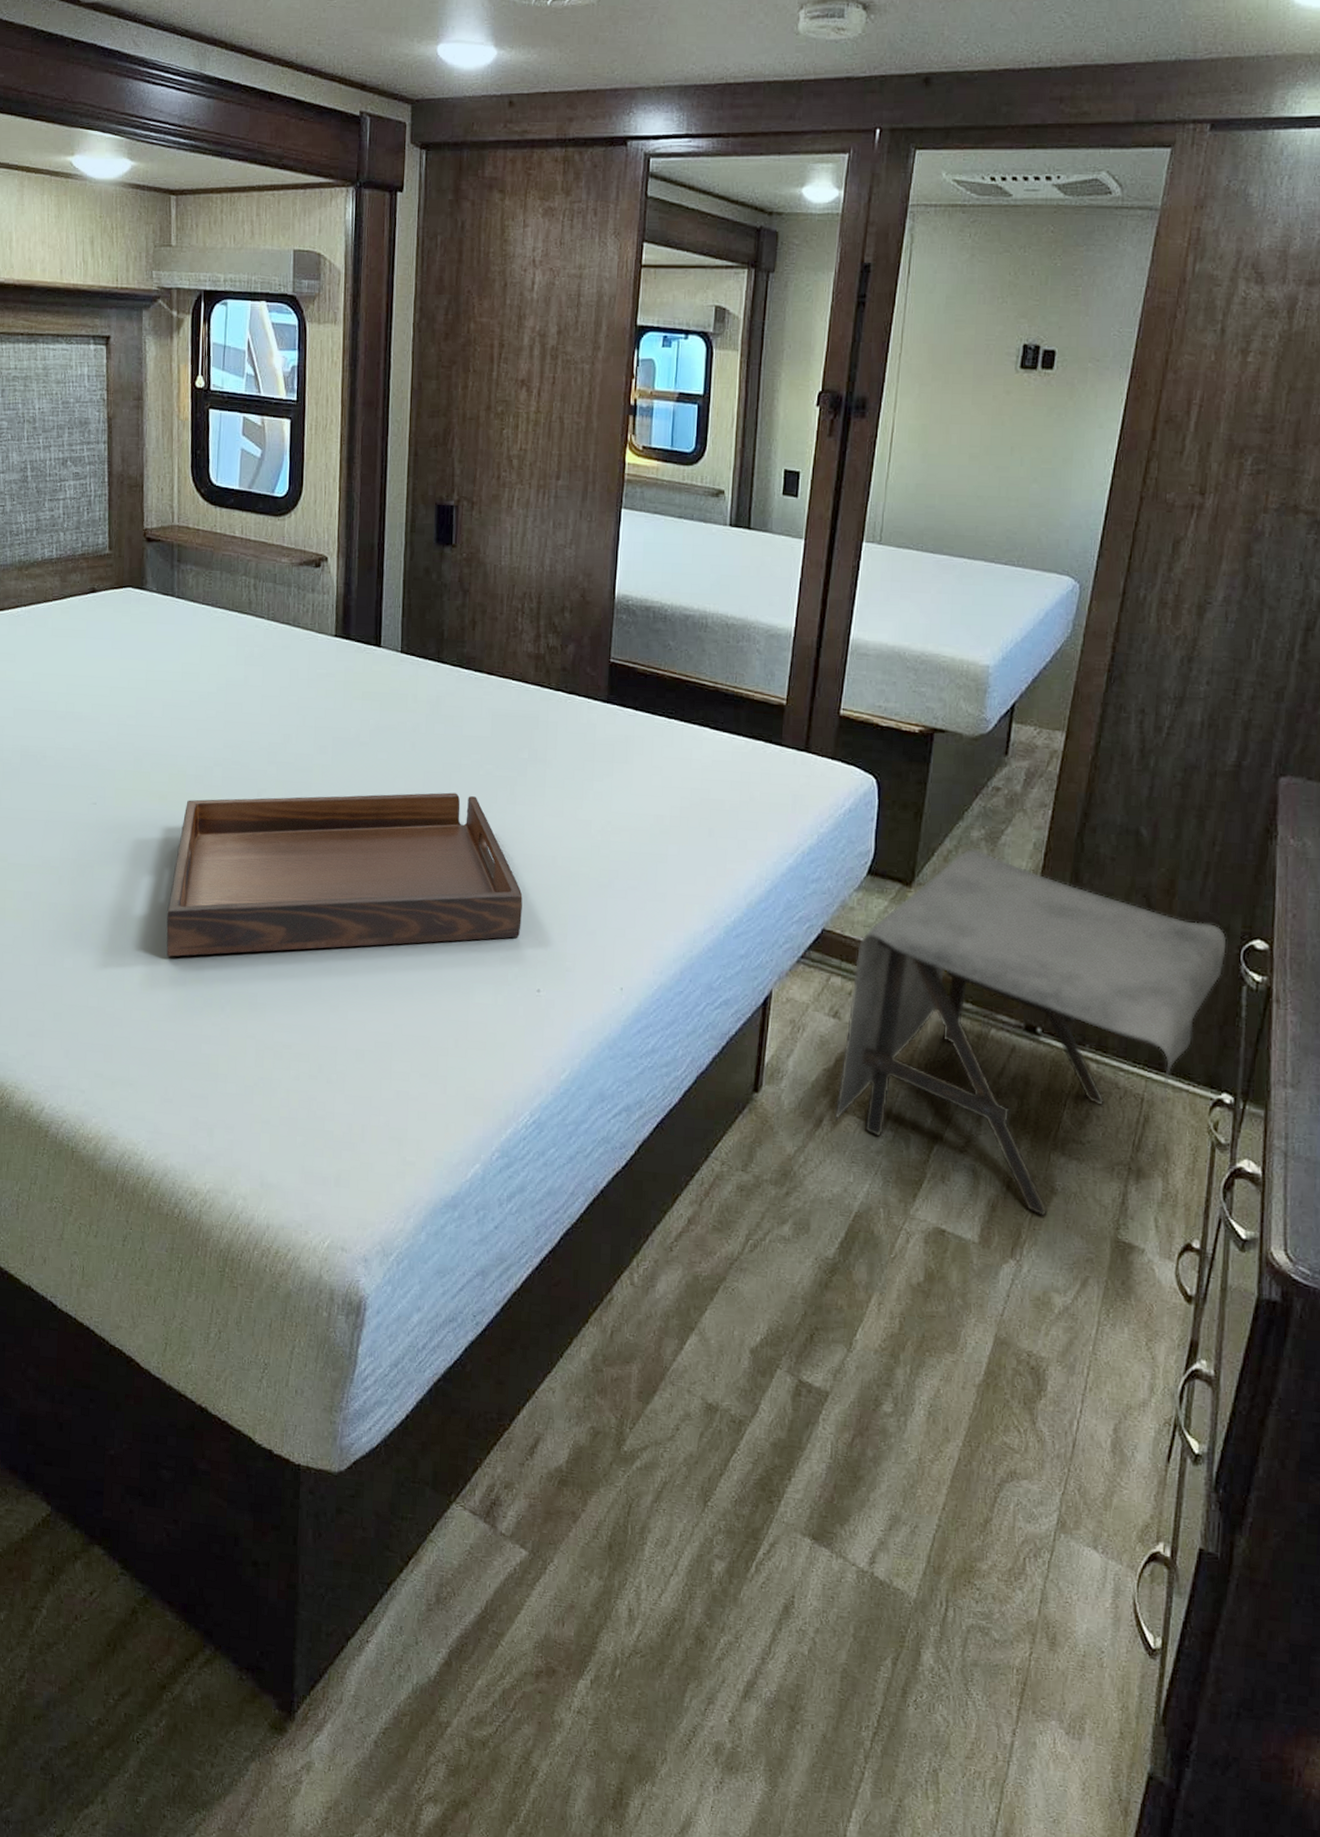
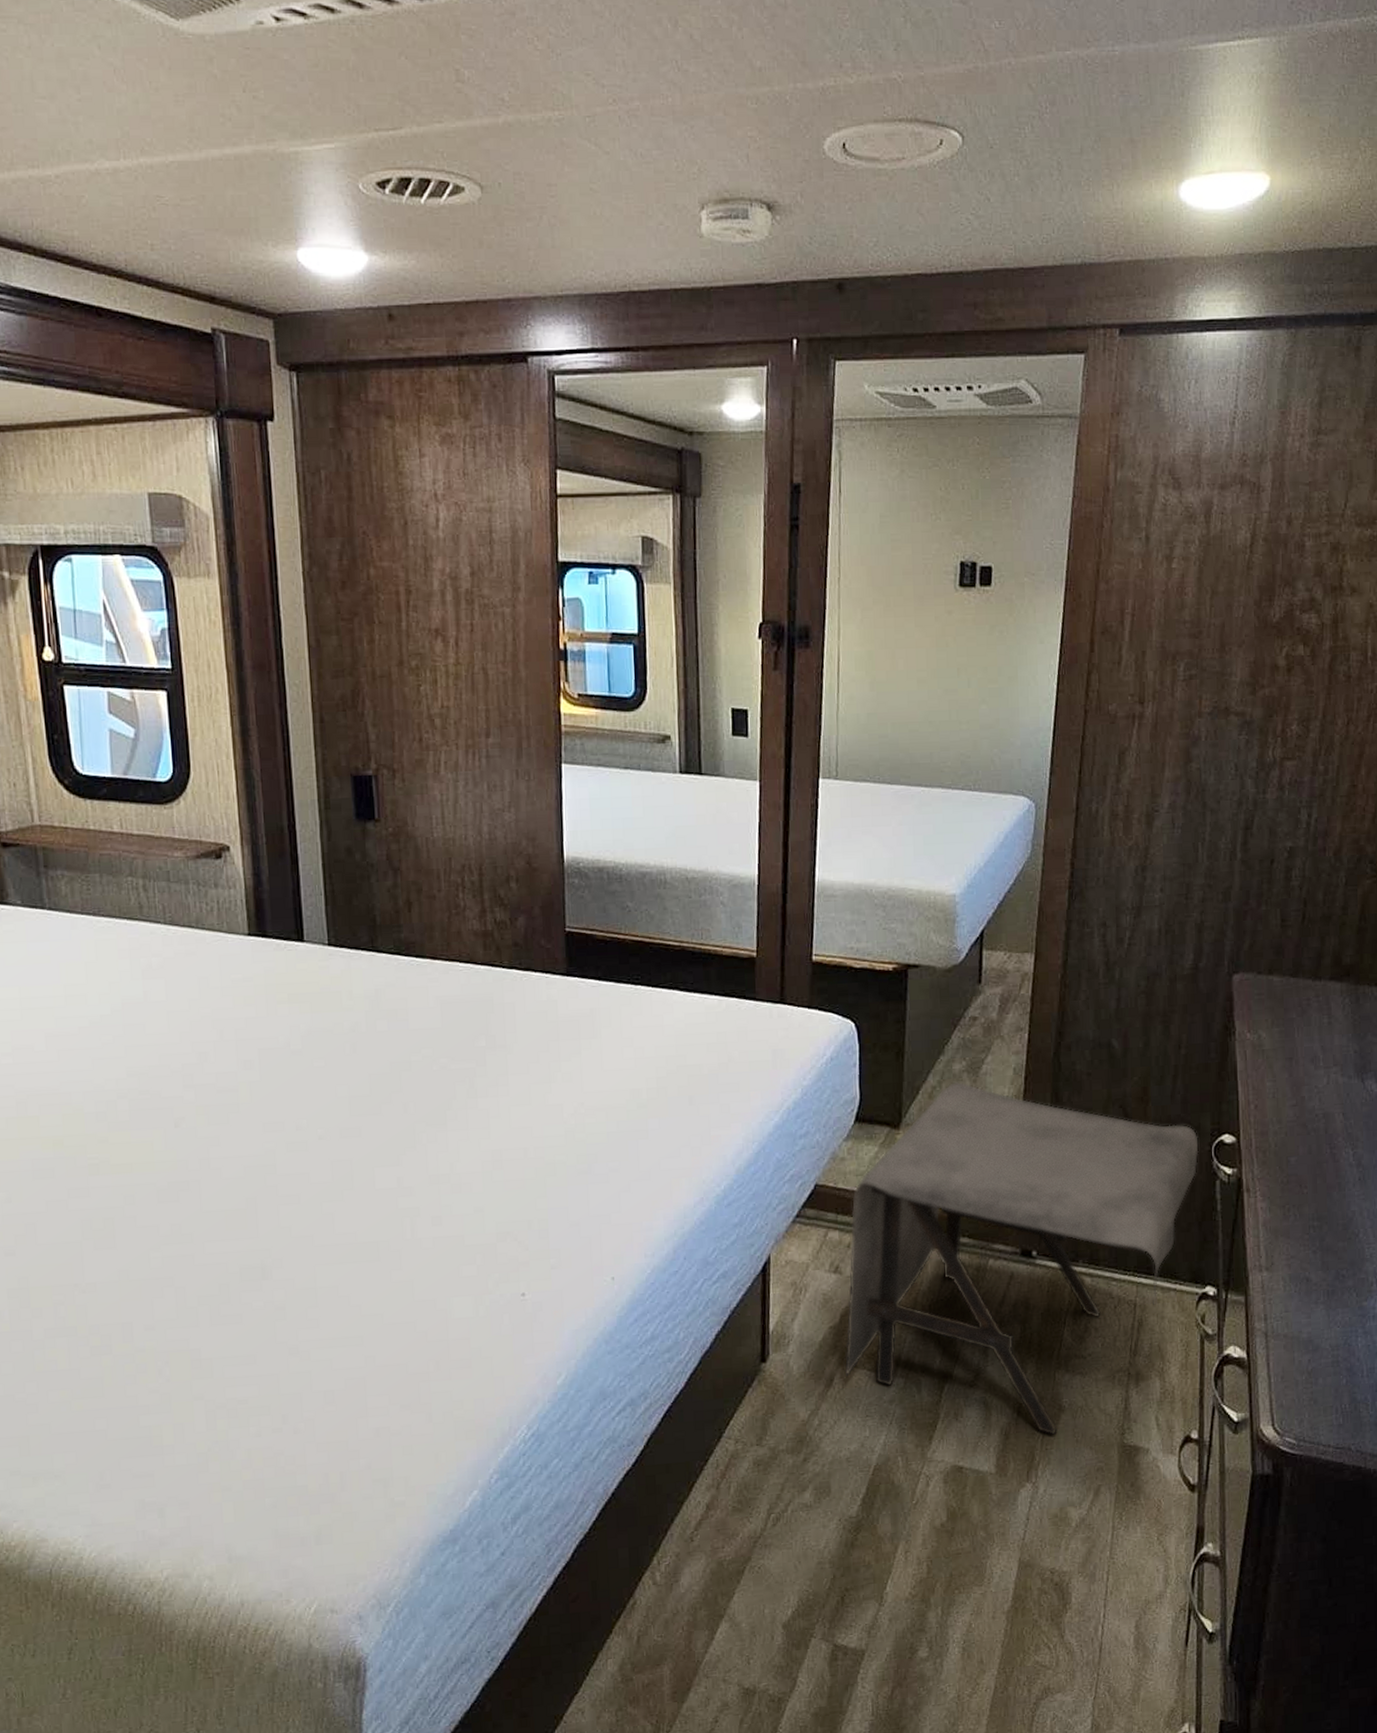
serving tray: present [166,792,523,957] -> none [78,1094,497,1324]

